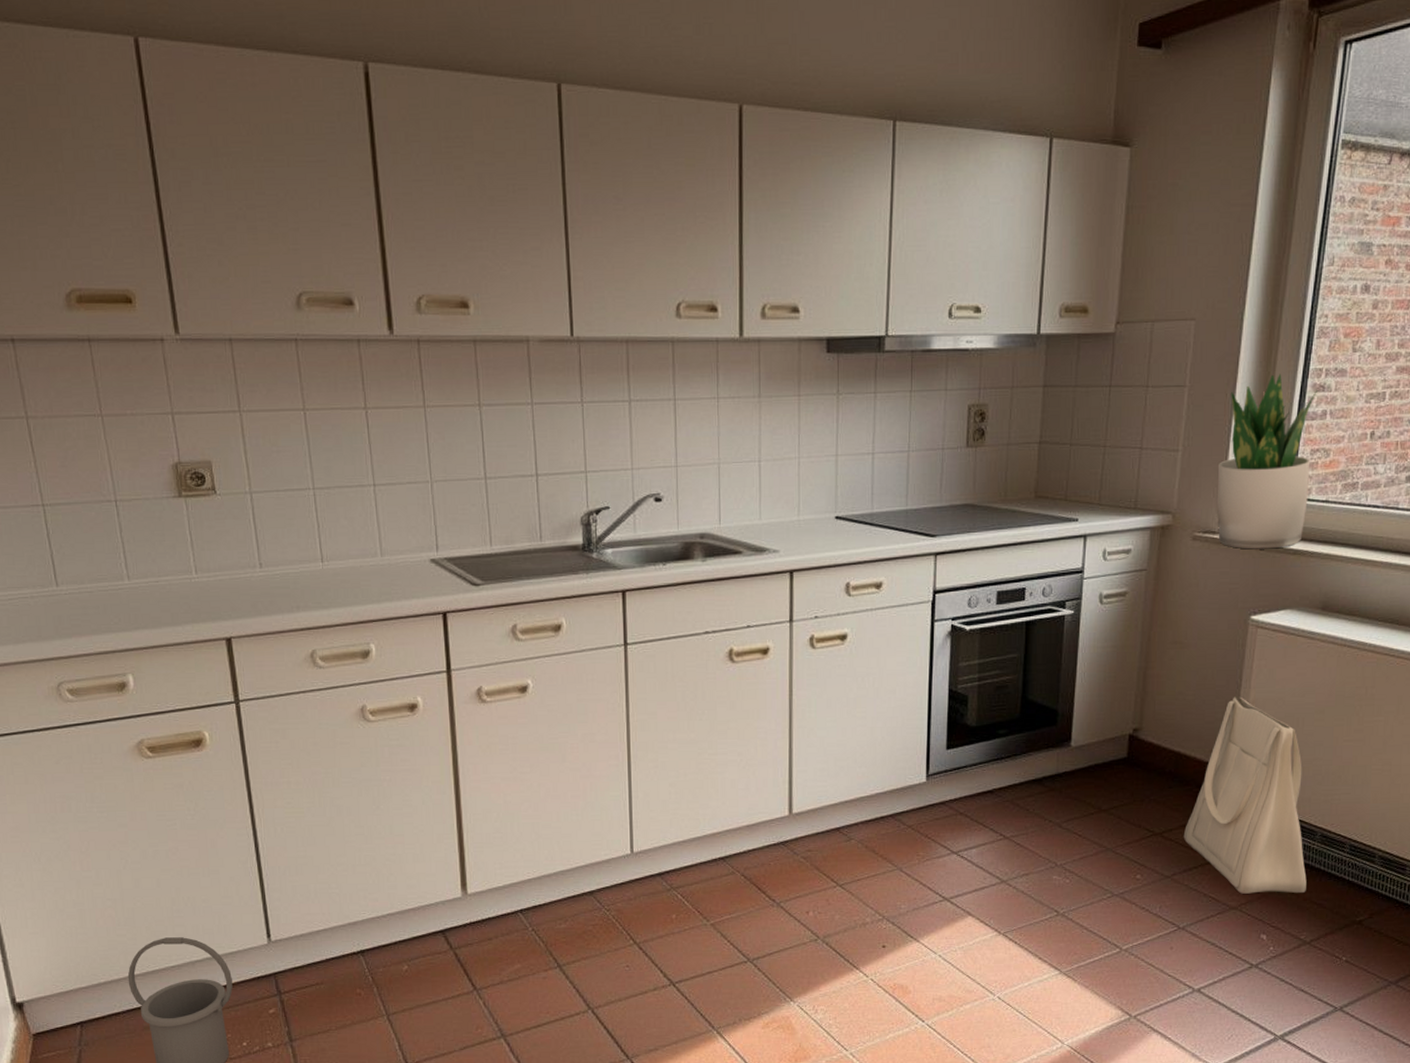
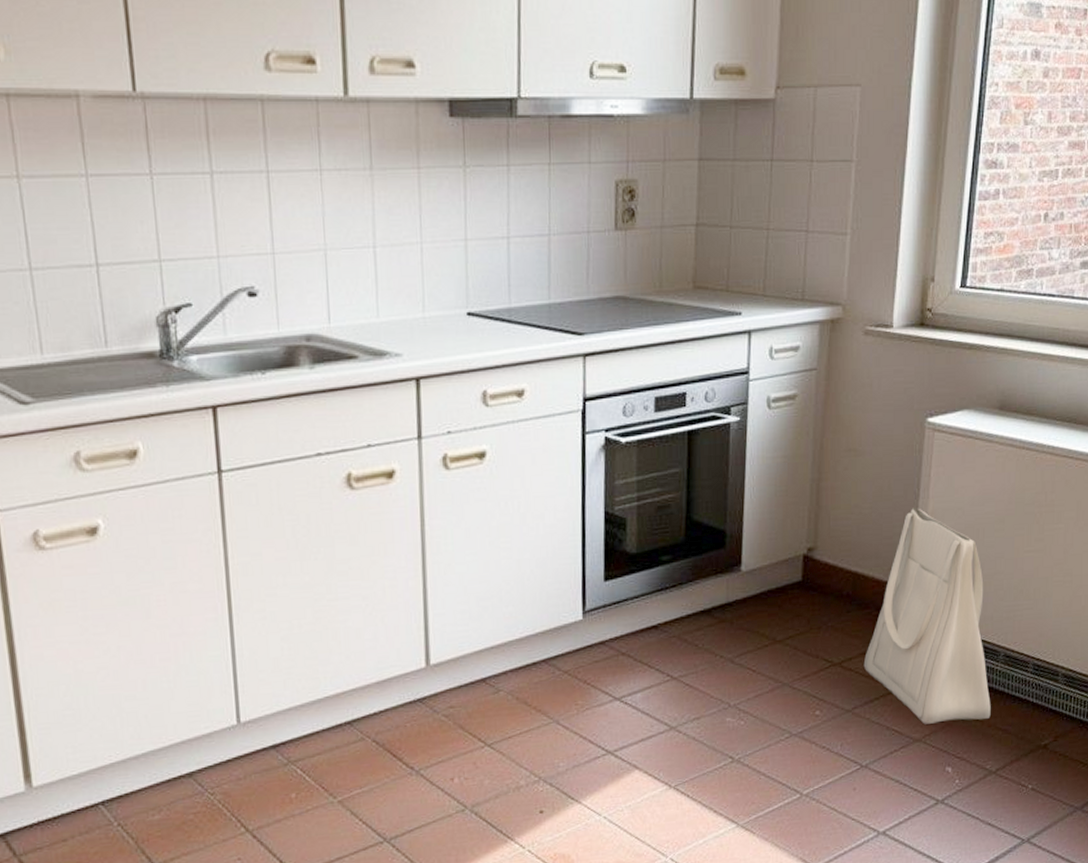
planter: present [1216,374,1317,550] -> none [888,148,989,345]

